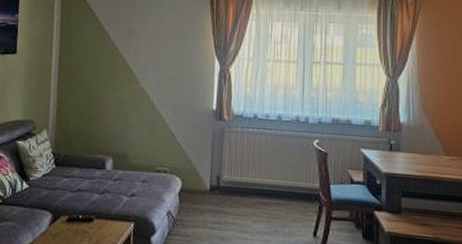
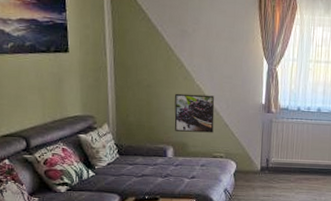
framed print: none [115,97,160,143] -> present [174,93,215,133]

